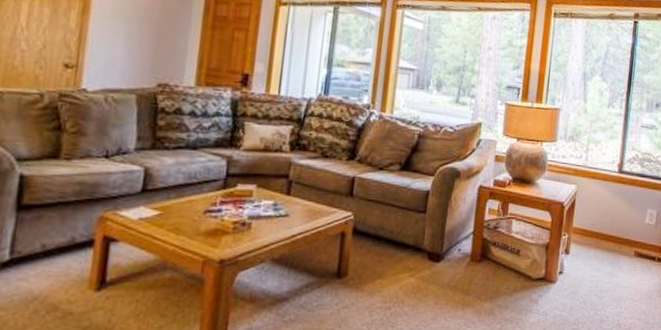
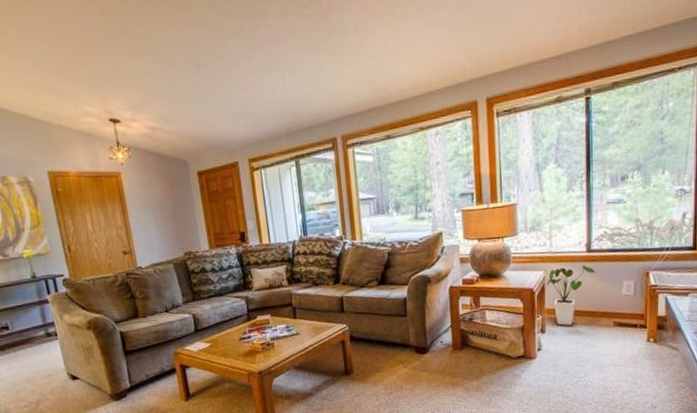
house plant: none [577,184,624,250] -> present [546,264,596,326]

